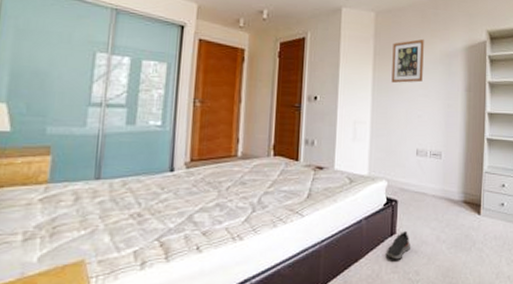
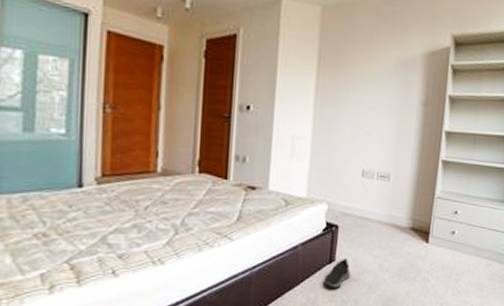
wall art: present [391,38,424,83] -> none [337,41,378,94]

